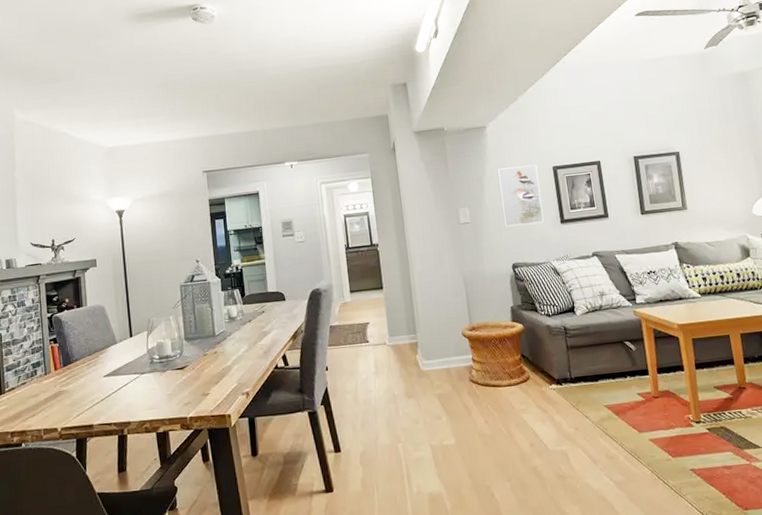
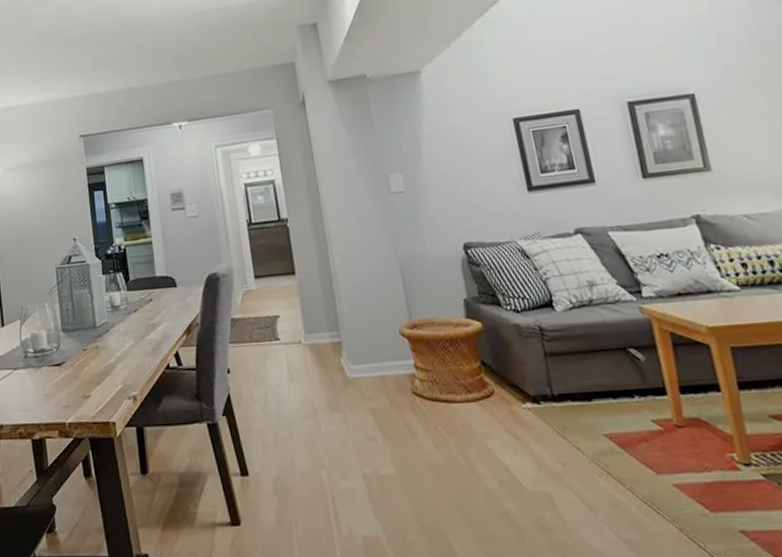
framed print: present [497,164,544,226] -> none [437,116,504,196]

